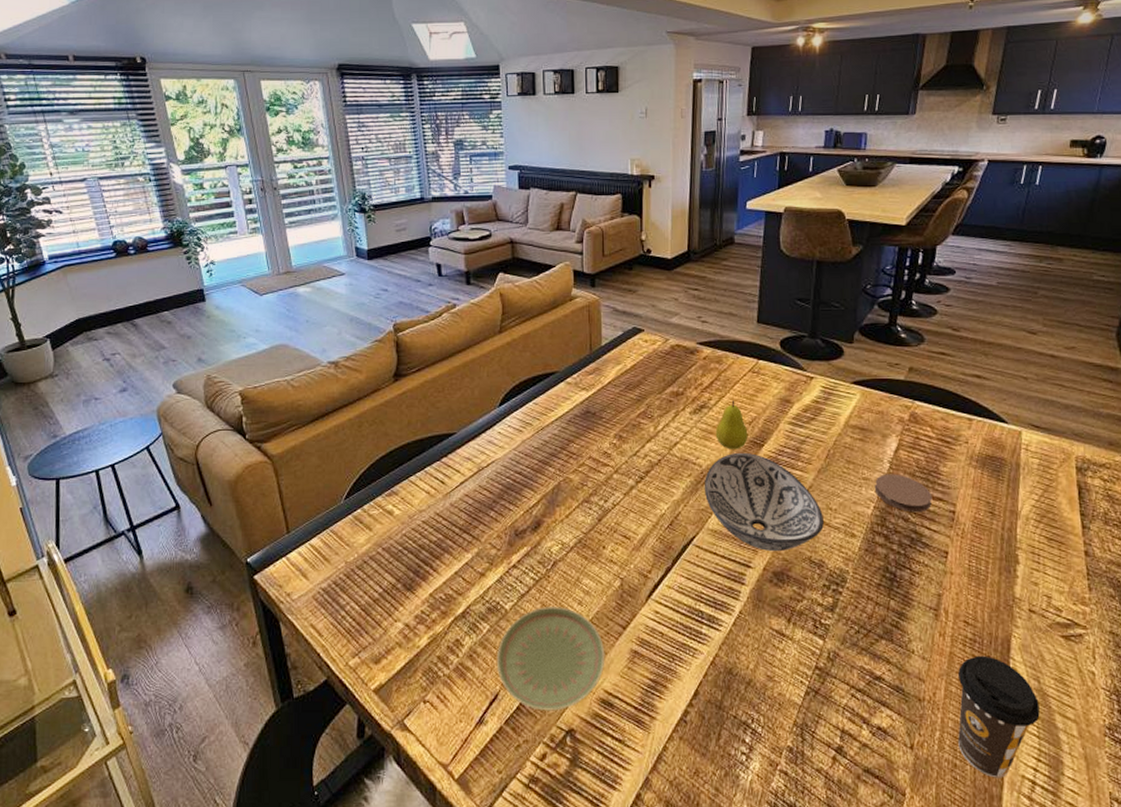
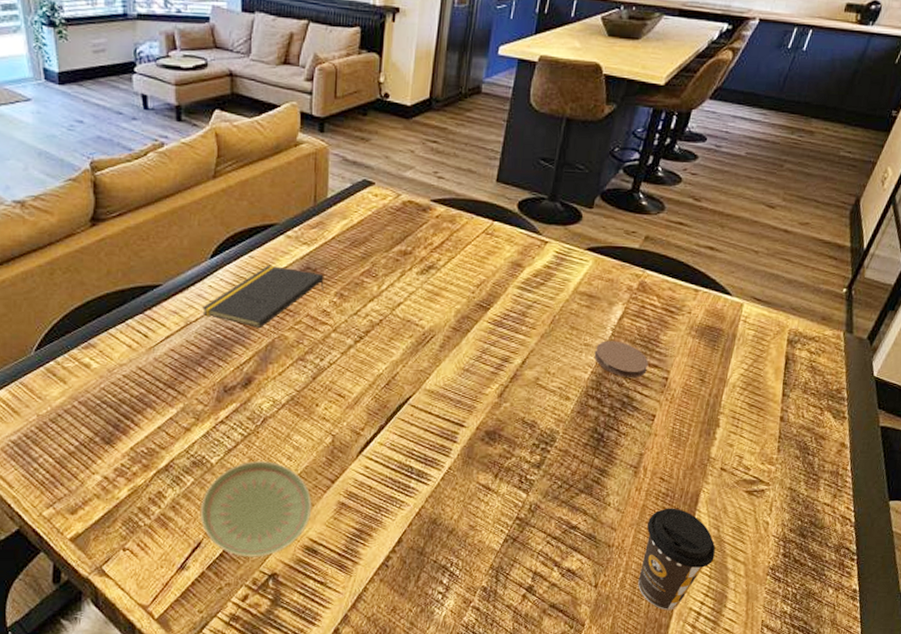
notepad: none [492,410,604,471] -> present [201,264,324,328]
decorative bowl: present [704,452,824,551] -> none [424,315,541,411]
fruit: present [715,400,748,449] -> none [441,262,475,312]

